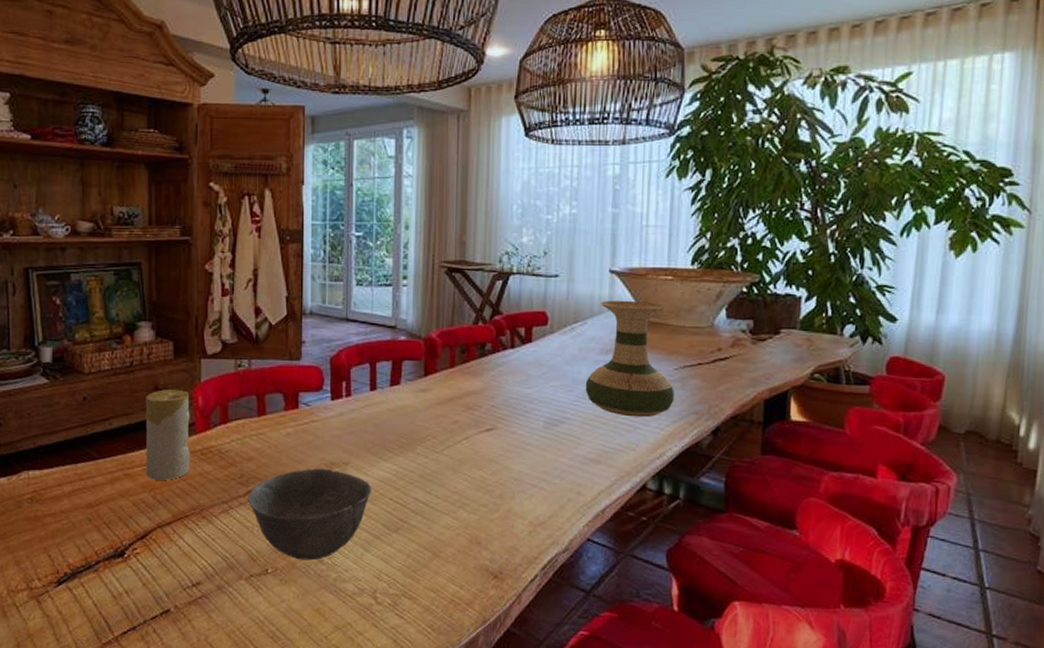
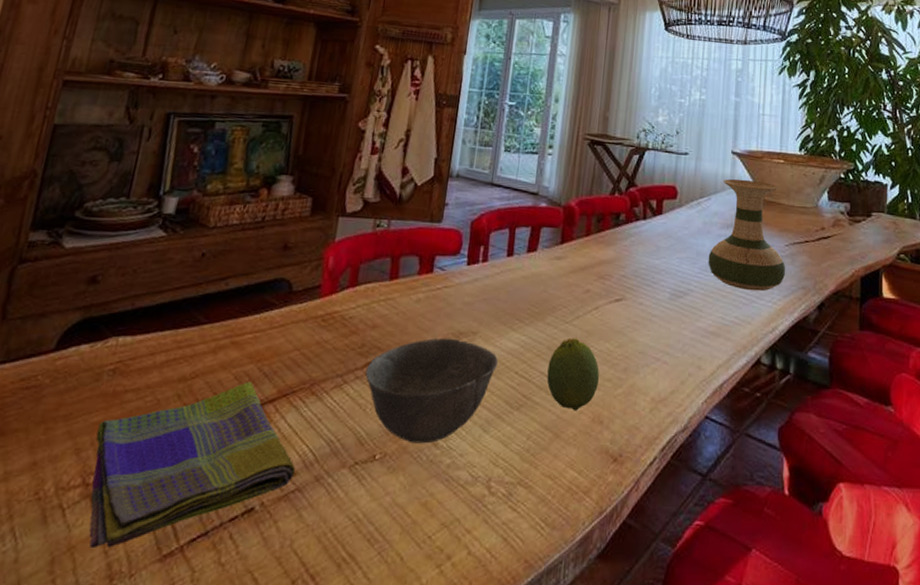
dish towel: none [29,507,199,637] -> present [89,381,295,549]
candle: present [145,389,190,480] -> none [256,247,320,350]
fruit: none [421,466,475,533] -> present [546,338,600,411]

